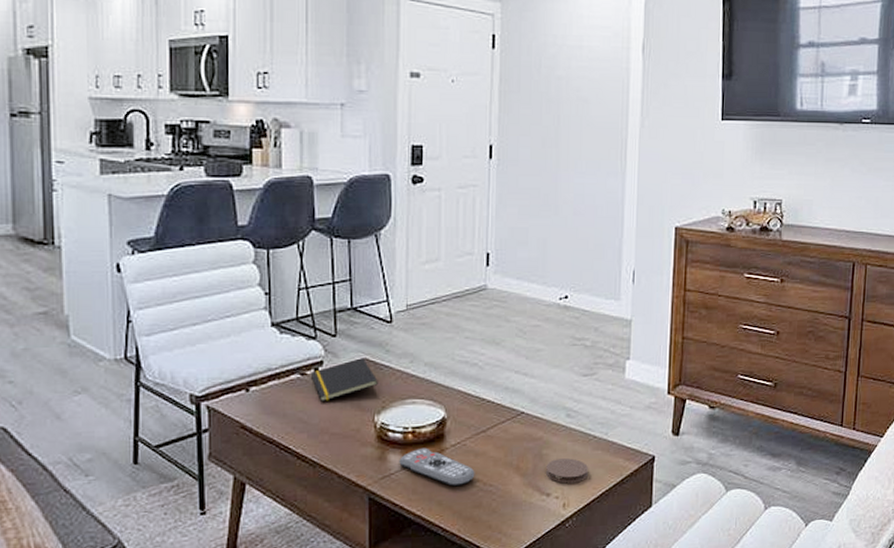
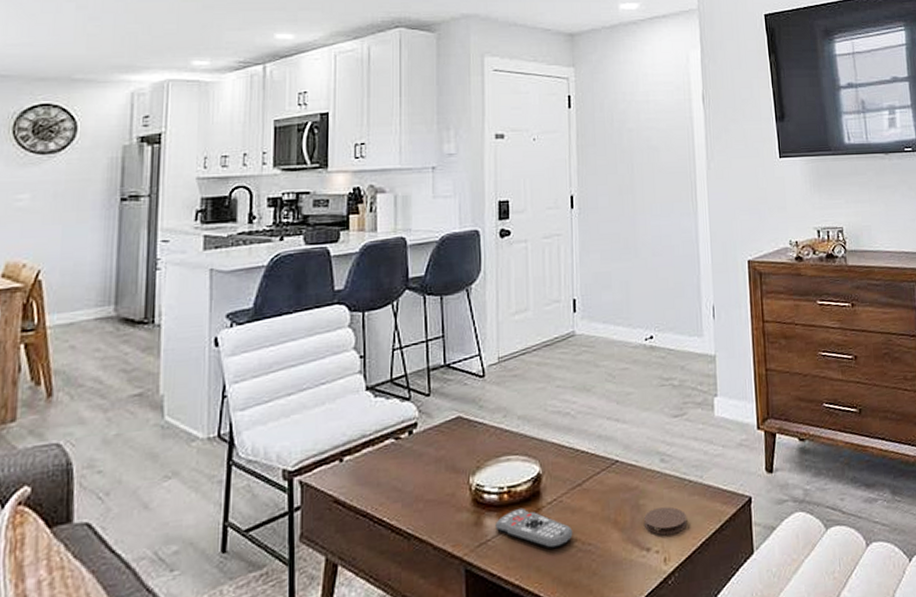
notepad: present [311,358,378,401] -> none [406,416,472,466]

